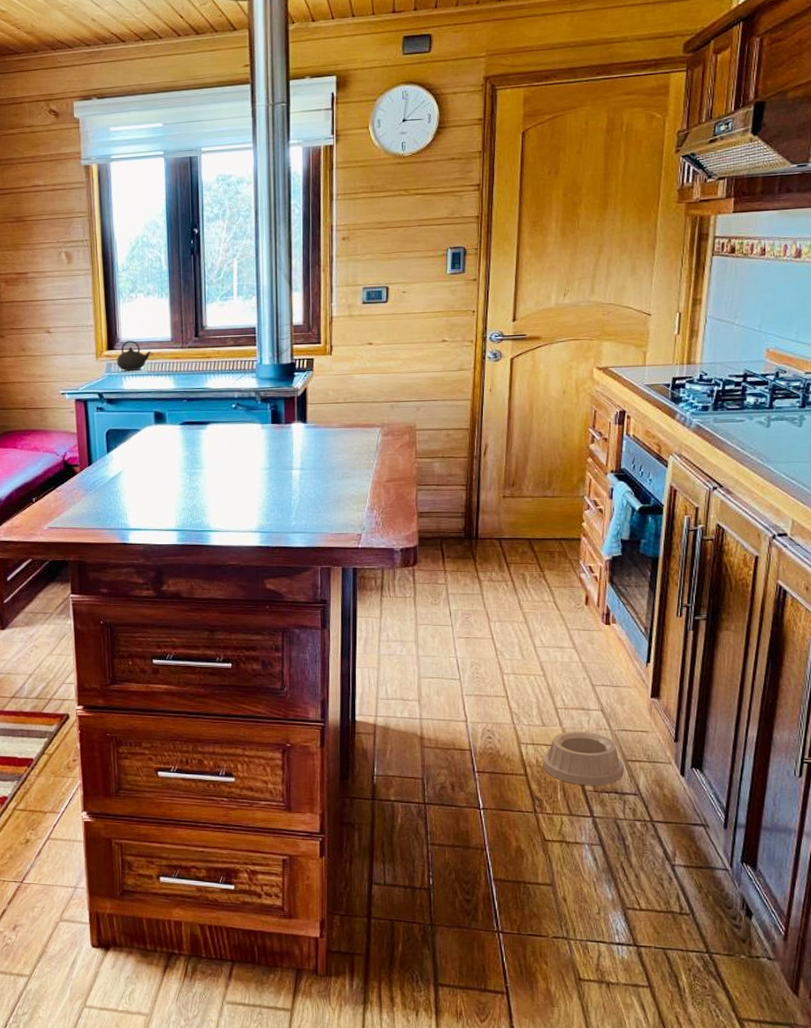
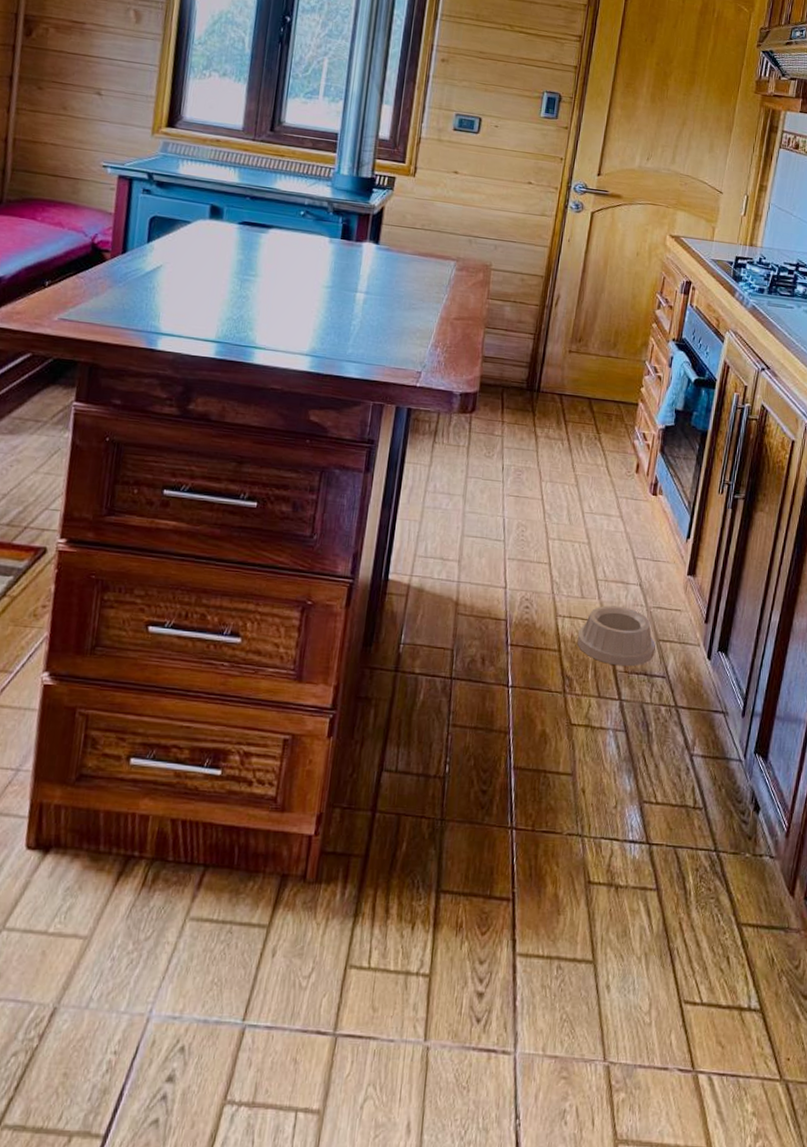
teapot: present [116,340,152,371] -> none [175,121,218,155]

